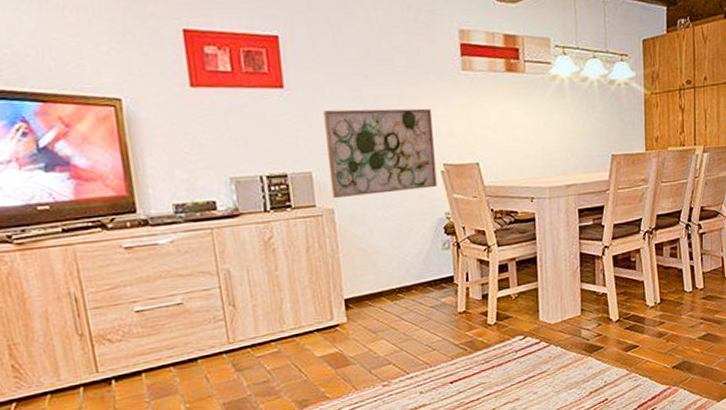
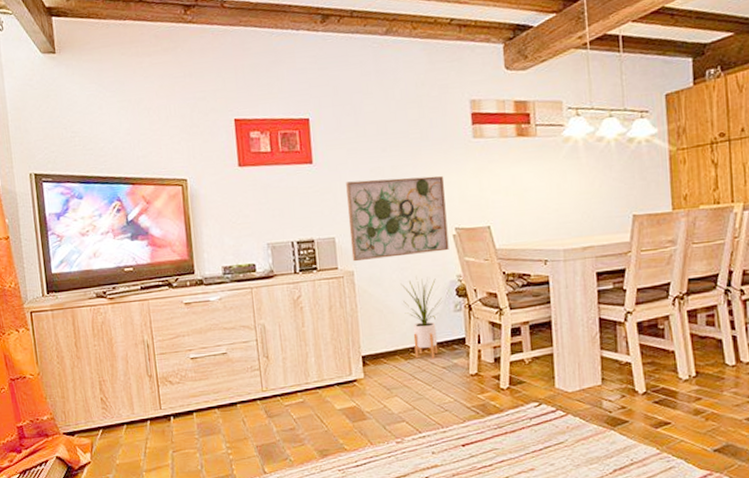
house plant: none [386,214,431,299] -> present [400,276,443,359]

